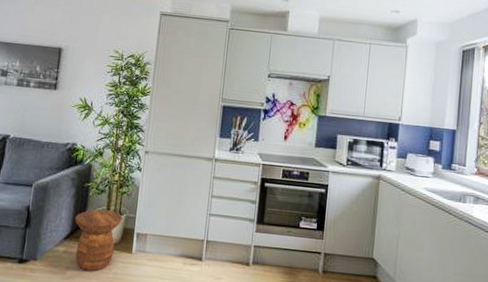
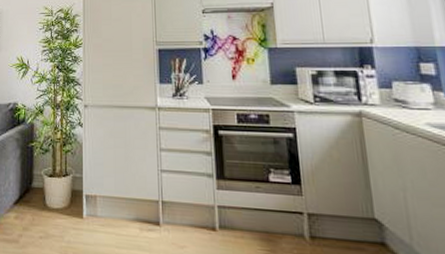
side table: present [74,209,123,271] -> none [22,170,69,240]

